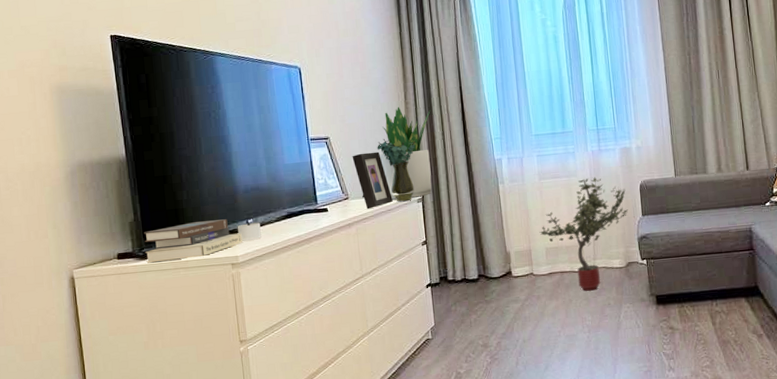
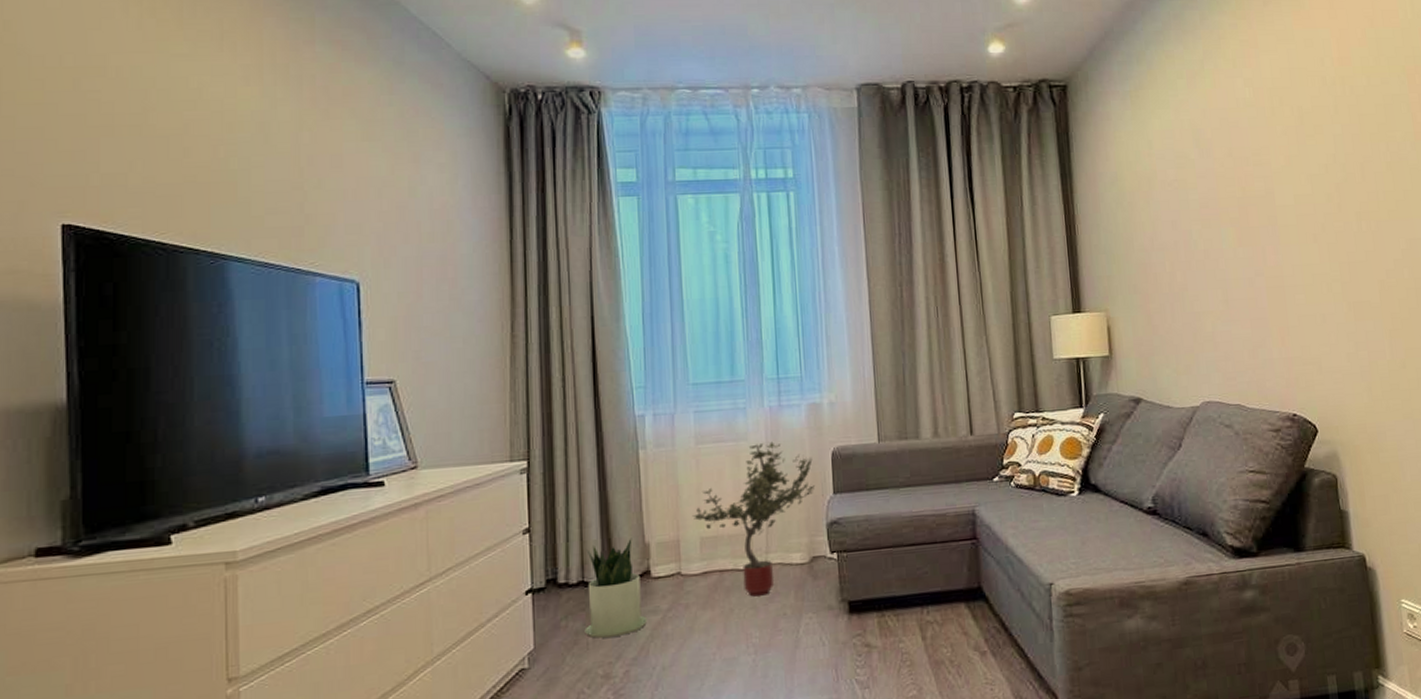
books: present [144,219,243,263] -> none [82,496,246,563]
candle: present [237,222,262,242] -> none [239,501,277,531]
picture frame: present [352,151,393,210] -> none [427,402,484,484]
vase: present [377,139,415,202] -> none [466,385,523,474]
planter: present [380,106,432,200] -> none [469,340,548,470]
planter: none [466,248,512,319] -> present [584,538,648,639]

